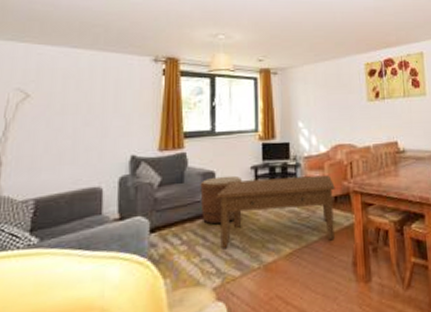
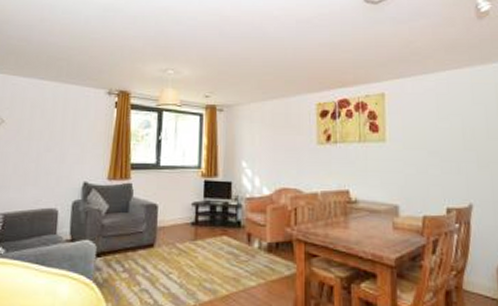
basket: present [200,175,242,225] -> none [143,209,183,257]
coffee table: present [216,175,335,250] -> none [157,216,277,287]

